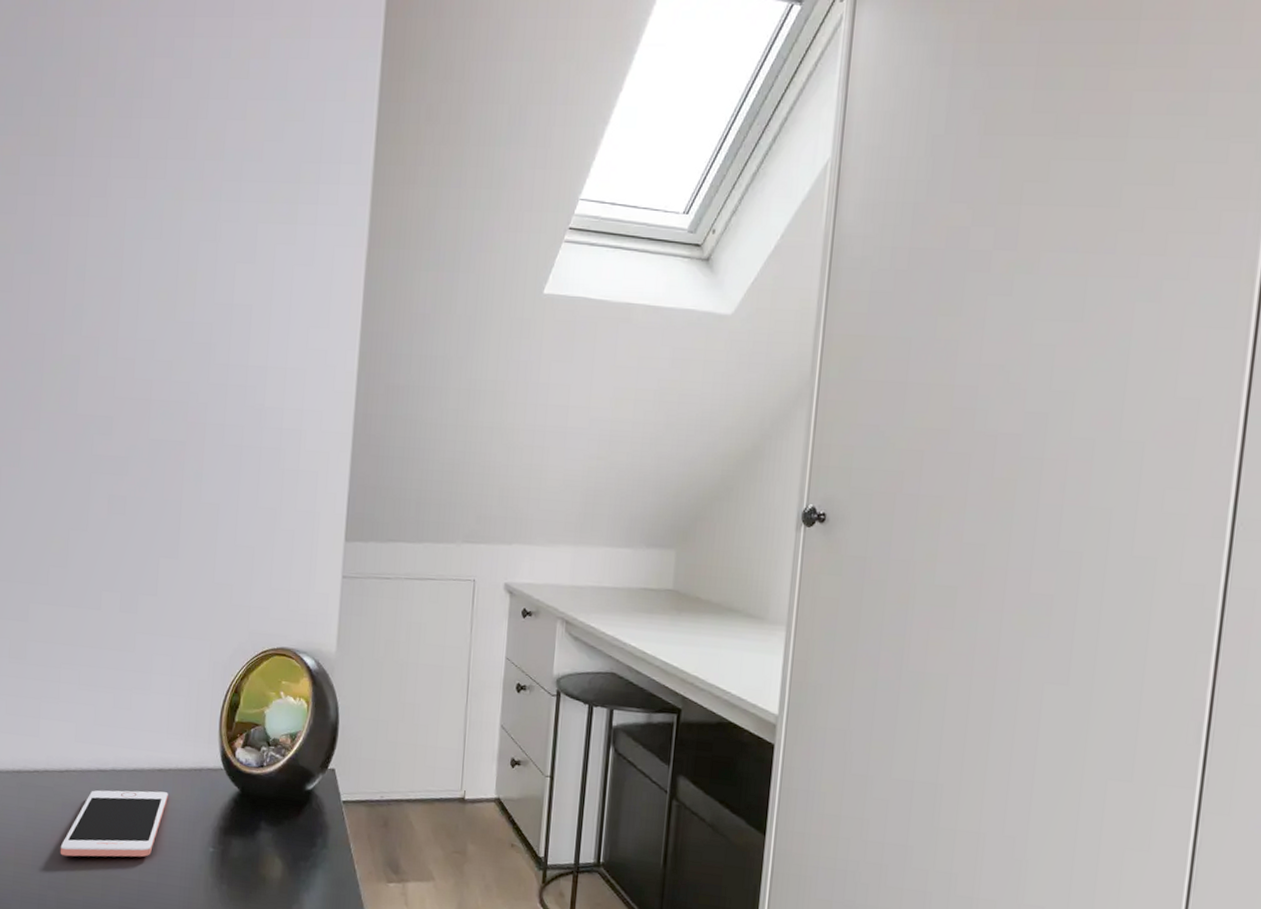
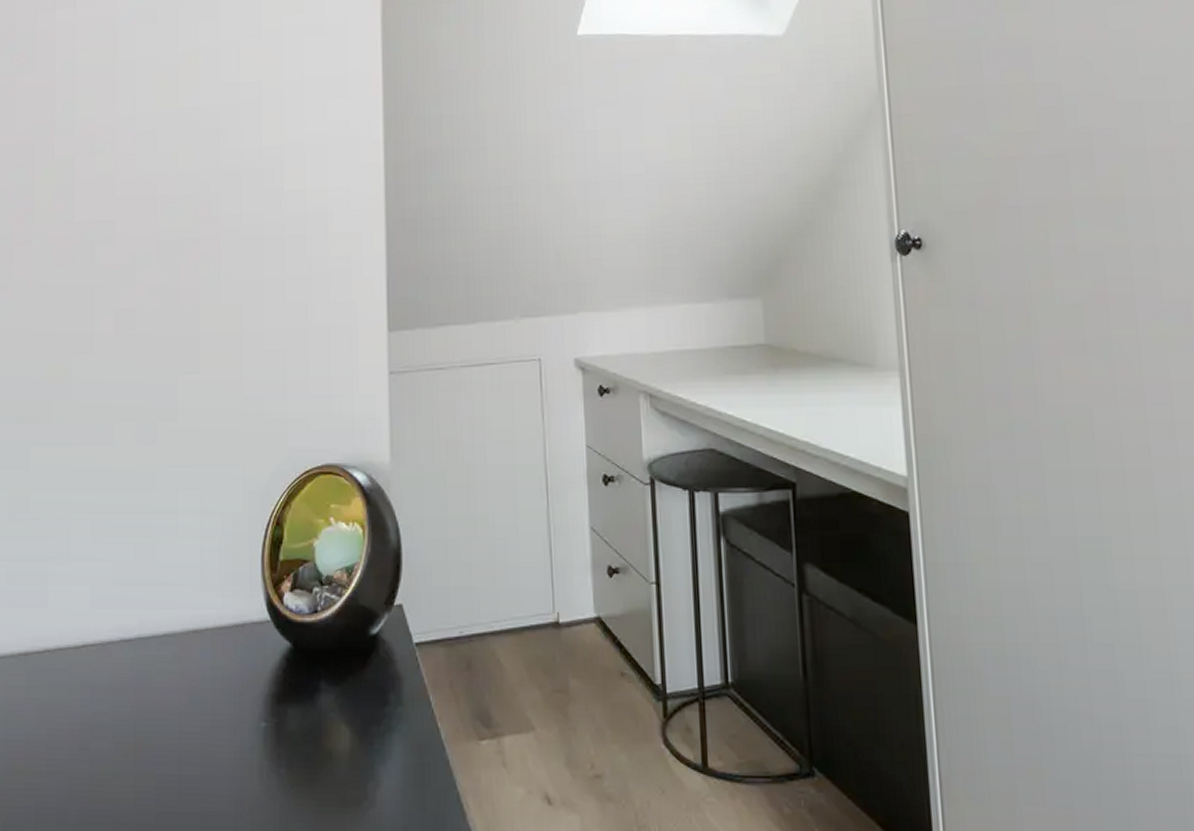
cell phone: present [60,790,168,857] -> none [80,658,207,755]

